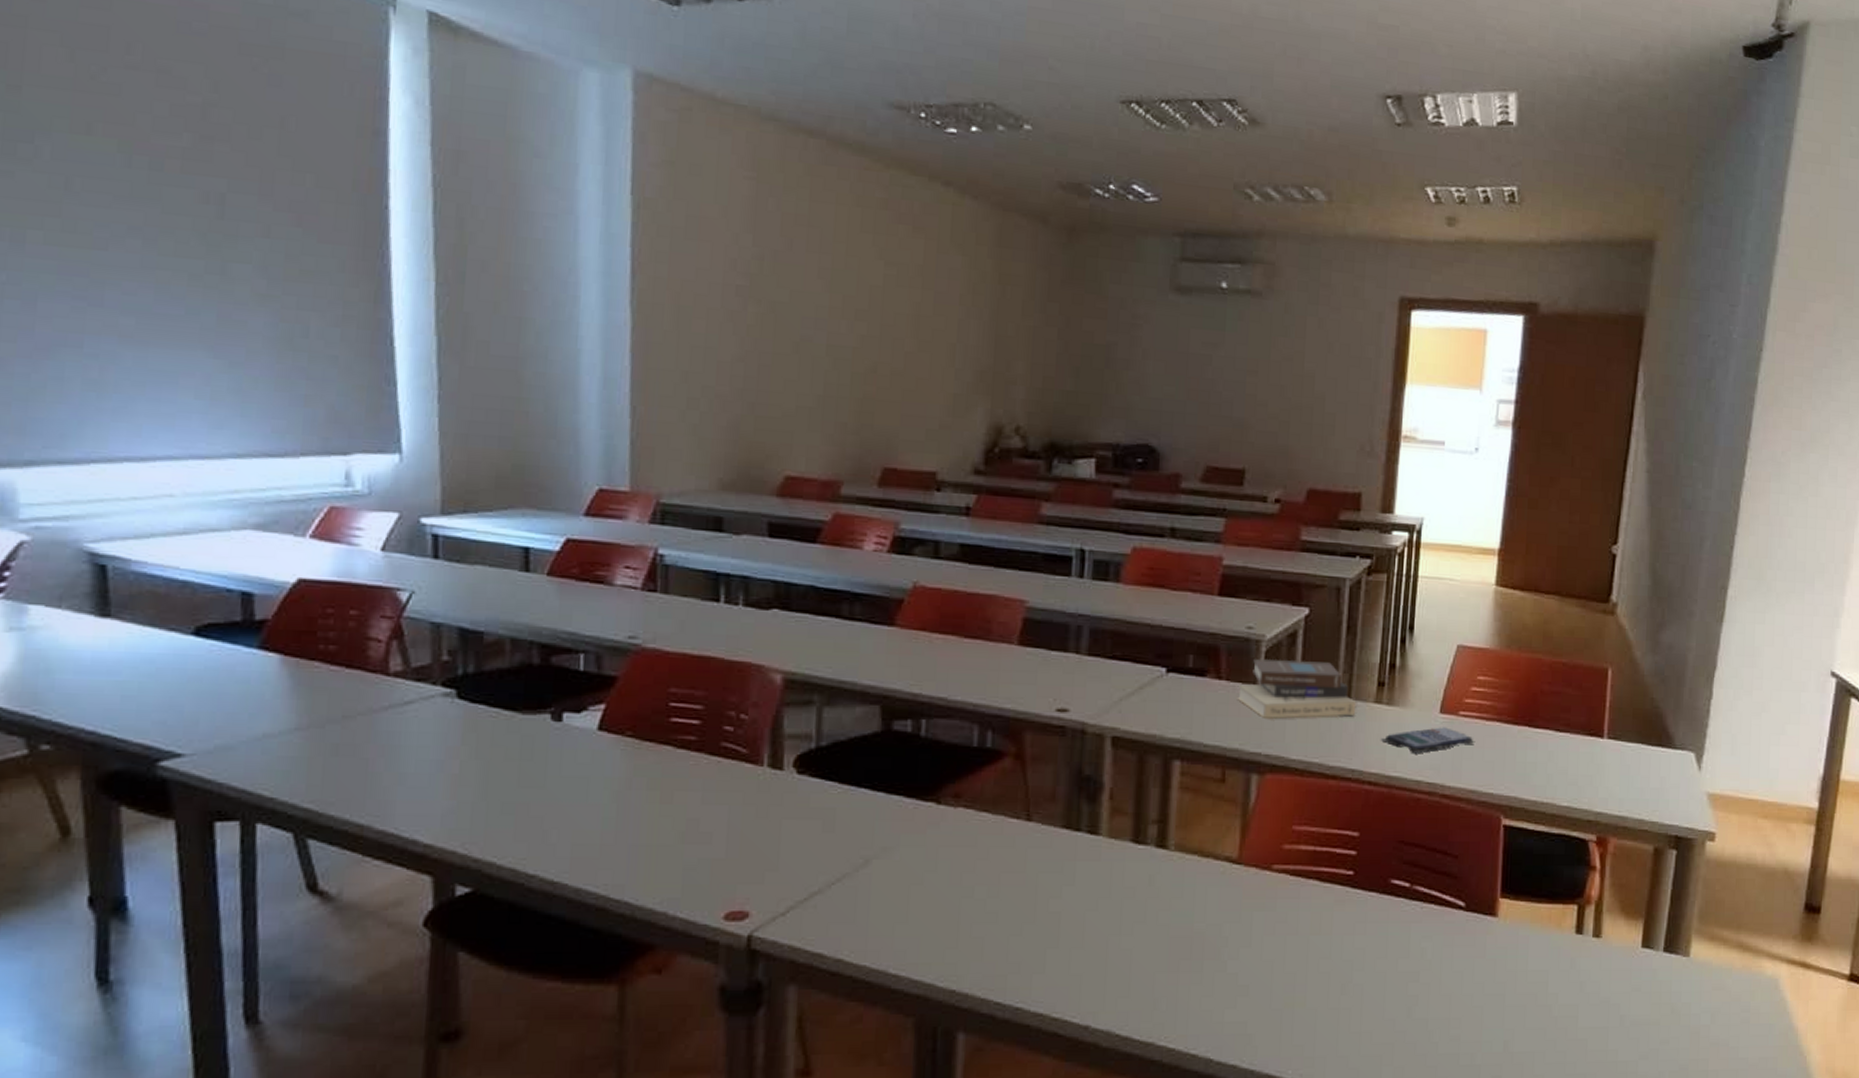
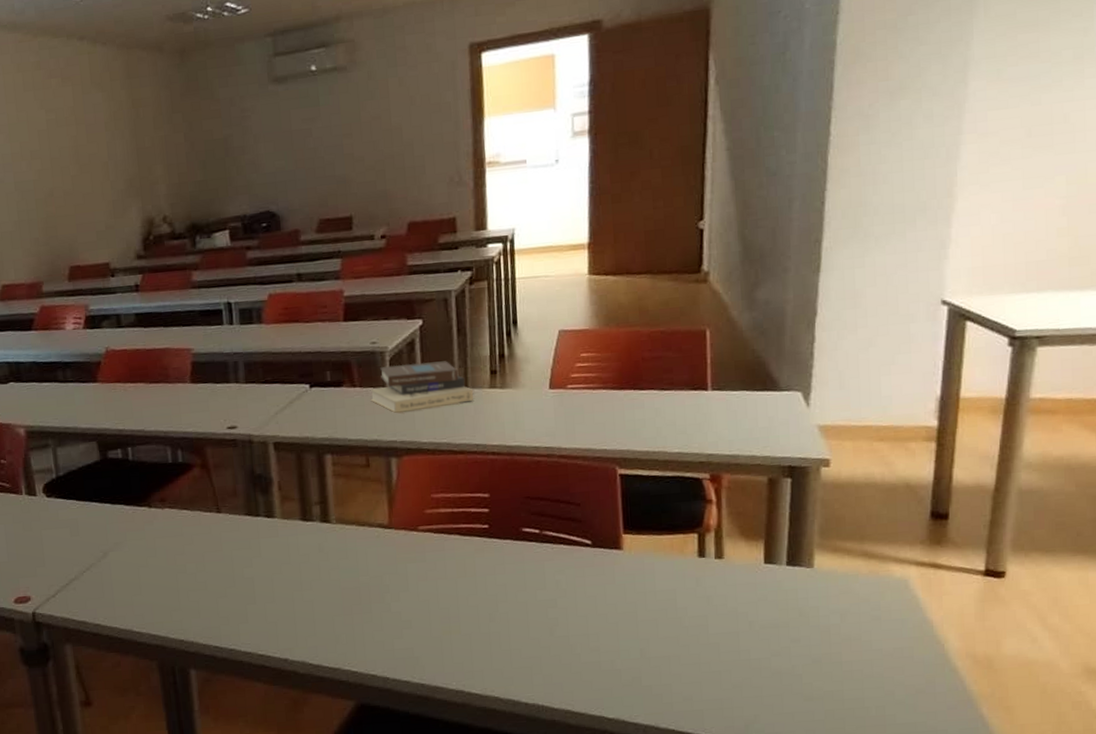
calculator: present [1381,727,1476,754] -> none [499,400,585,426]

